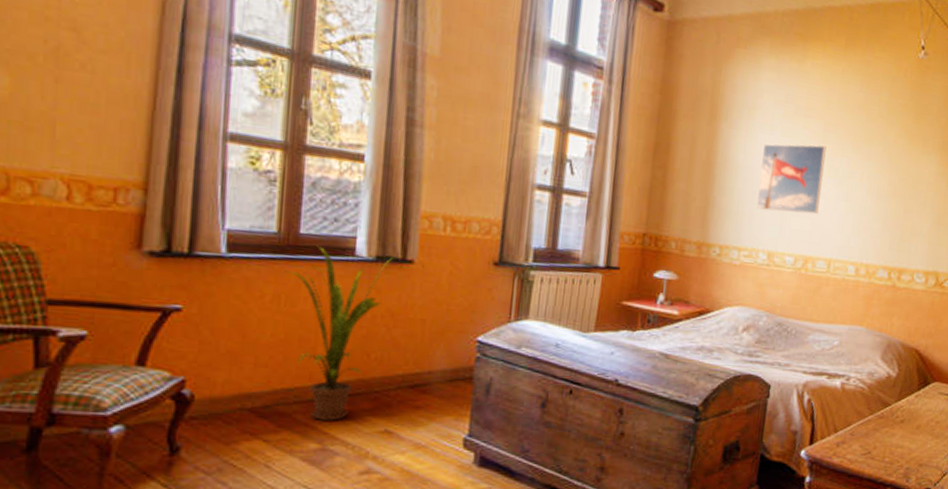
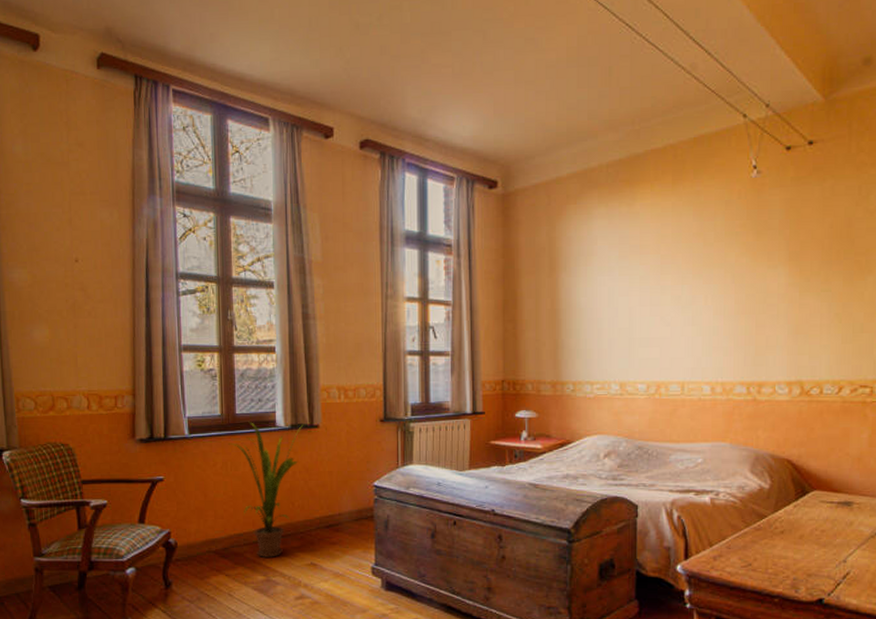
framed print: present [757,144,826,214] -> none [604,278,667,346]

